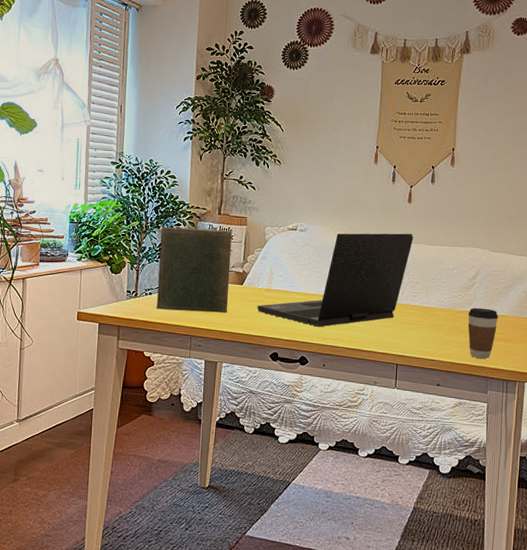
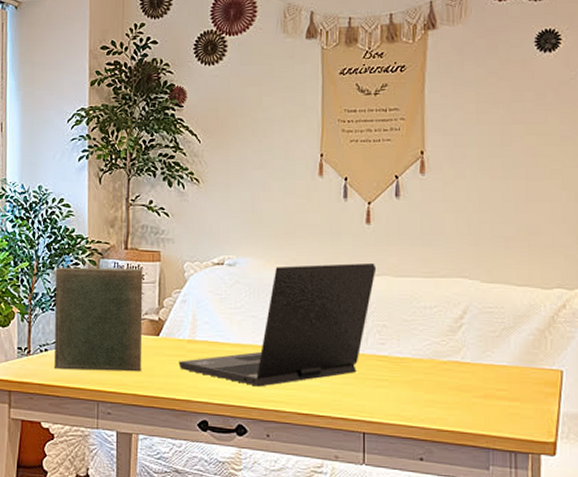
coffee cup: present [468,307,499,358] -> none [456,356,498,423]

